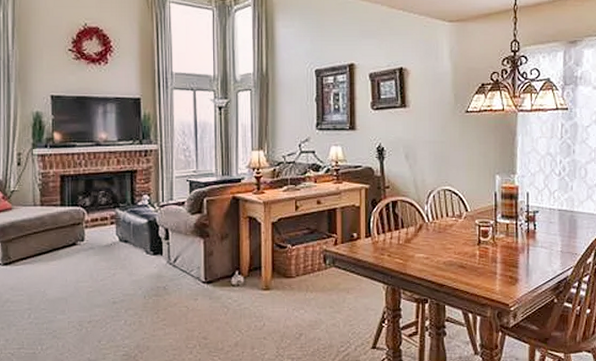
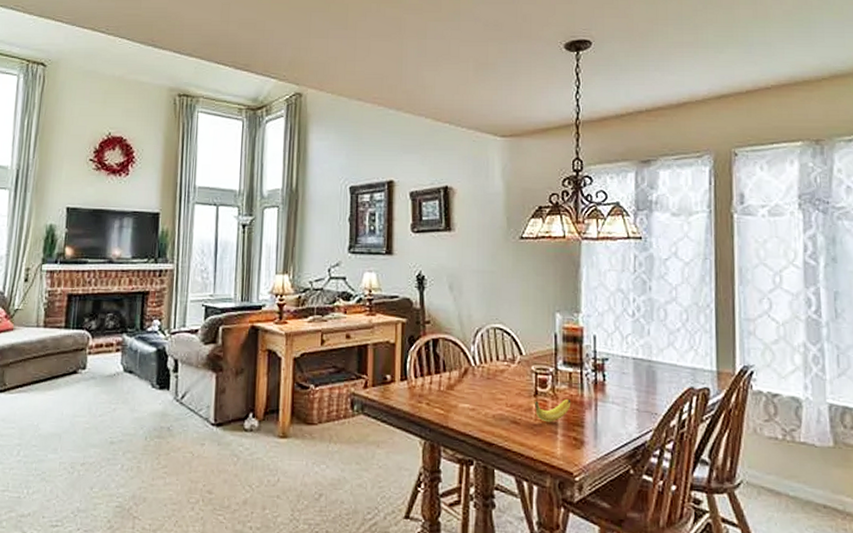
banana: none [478,245,508,265] -> present [535,398,571,423]

